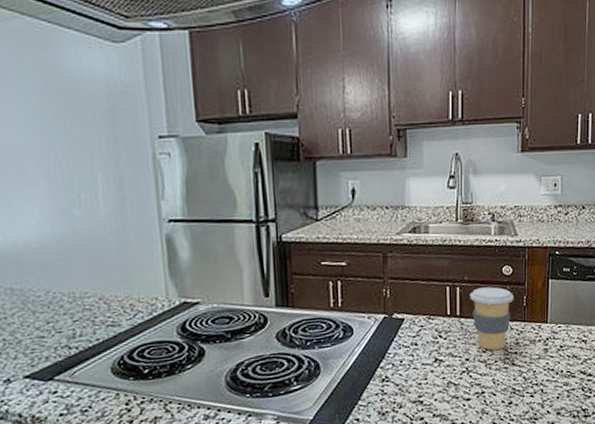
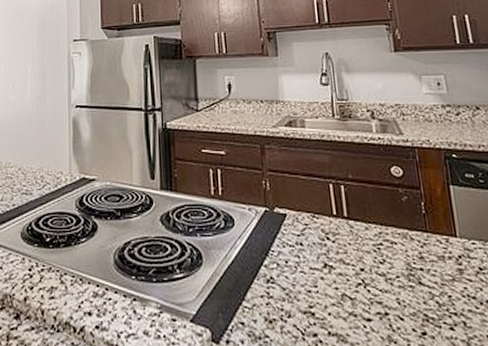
coffee cup: present [470,286,514,350] -> none [356,188,410,262]

